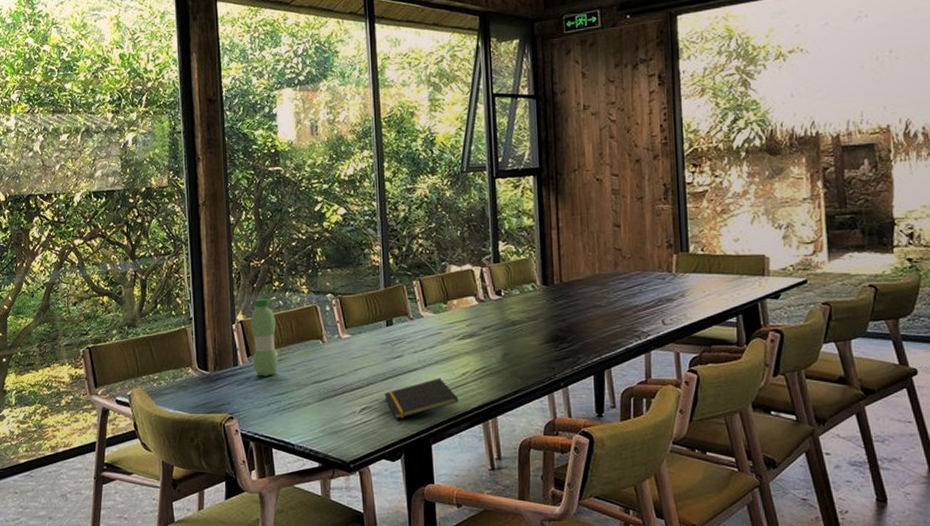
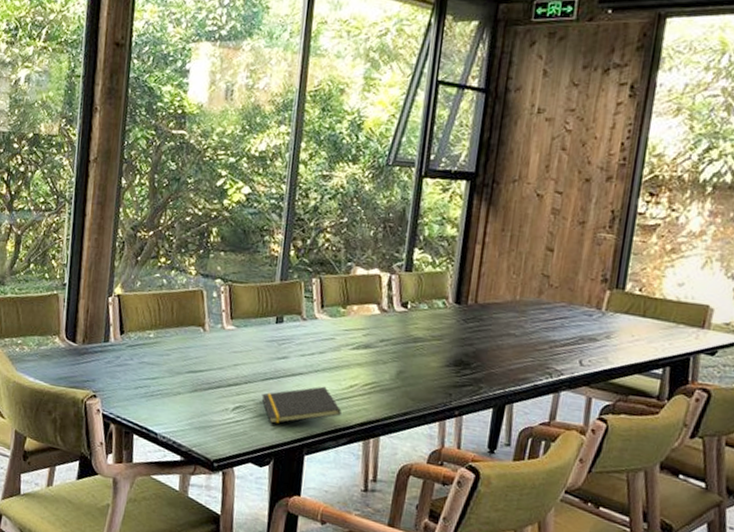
water bottle: present [250,298,278,376] -> none [125,273,156,358]

